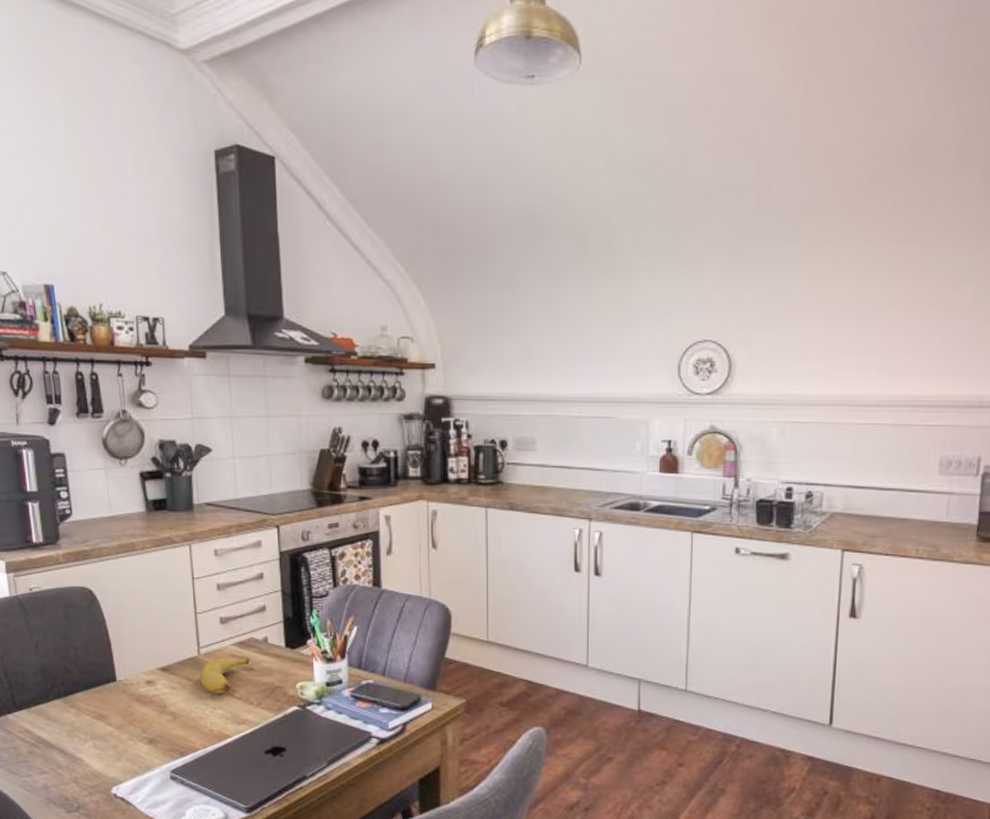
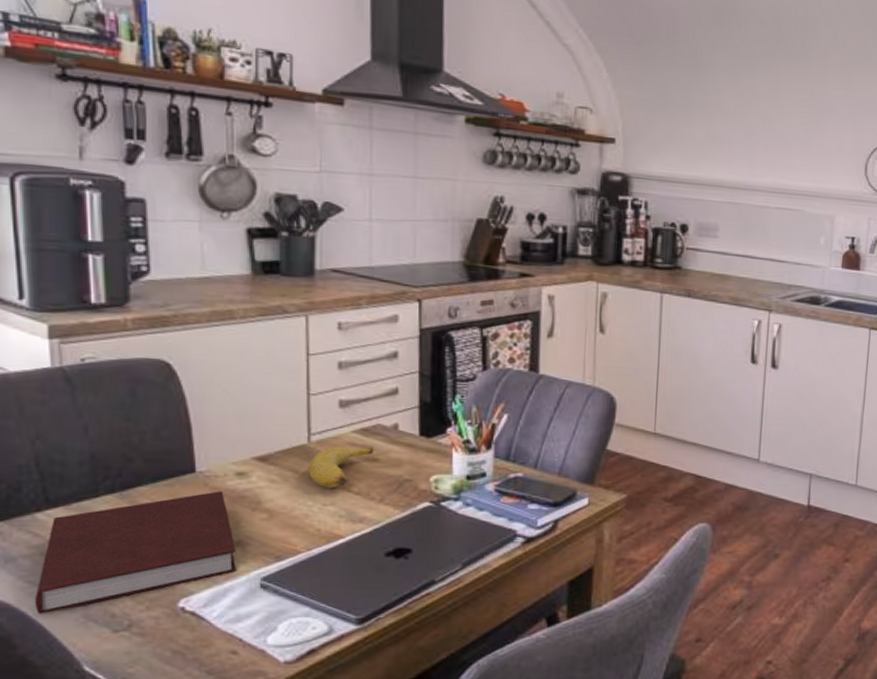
notebook: none [12,696,152,796] -> present [34,491,236,614]

